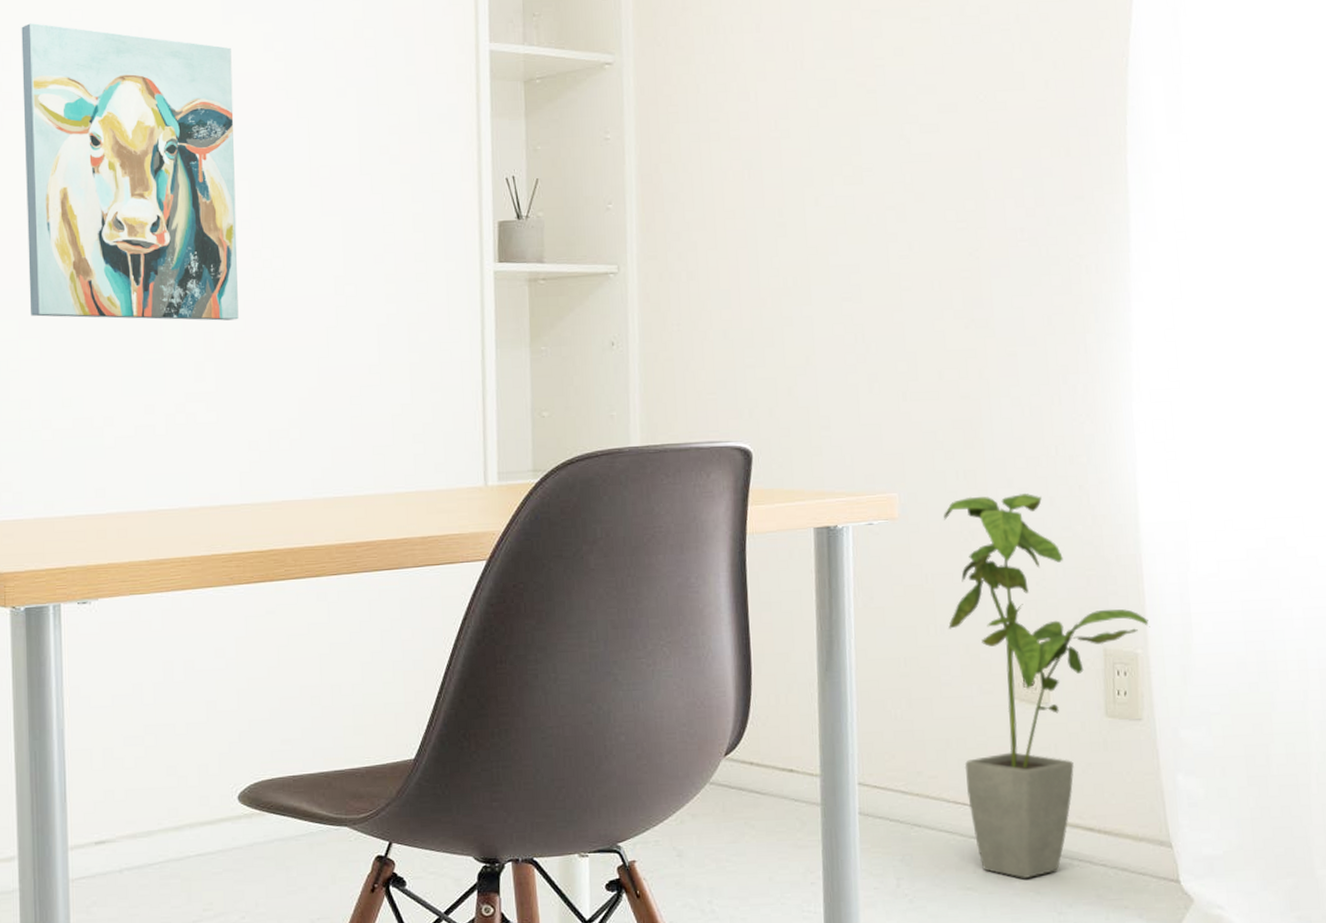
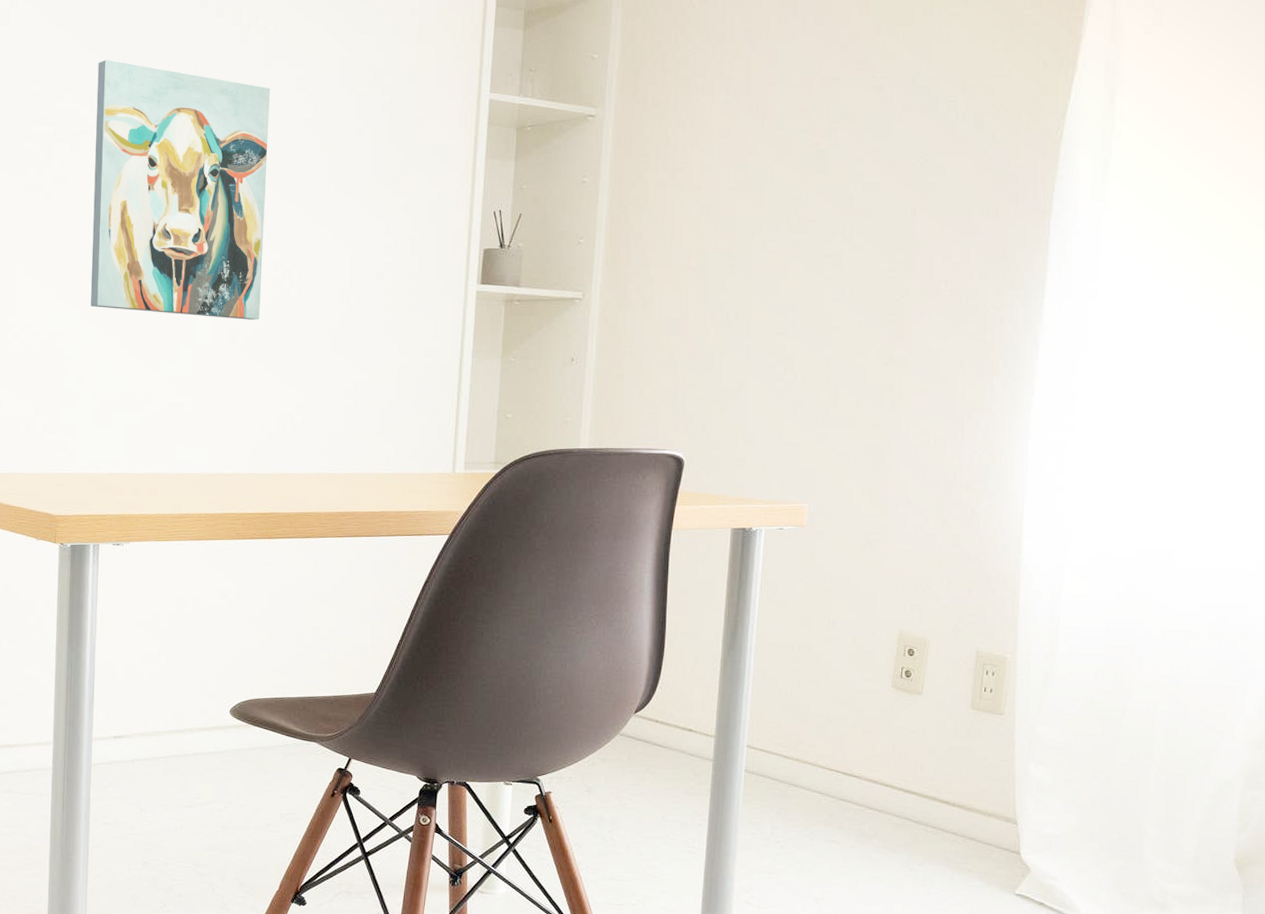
house plant: present [944,492,1150,879] -> none [840,511,1021,839]

